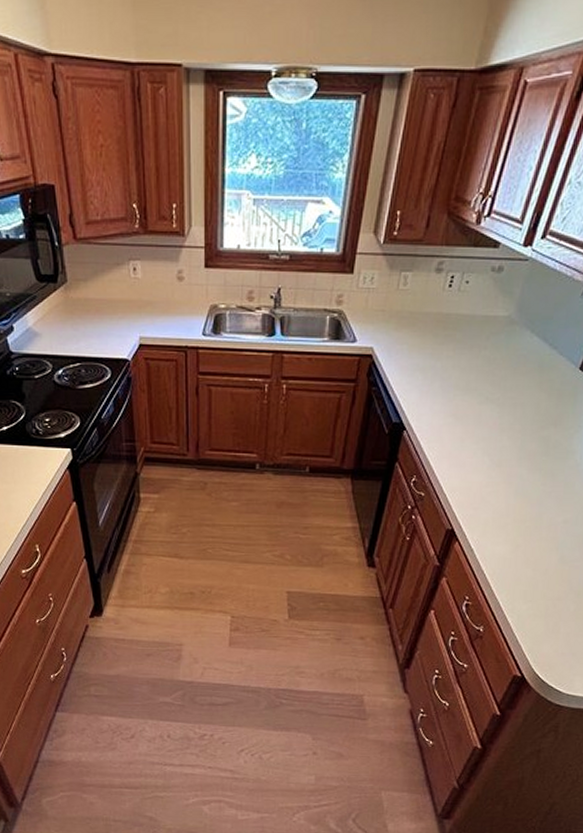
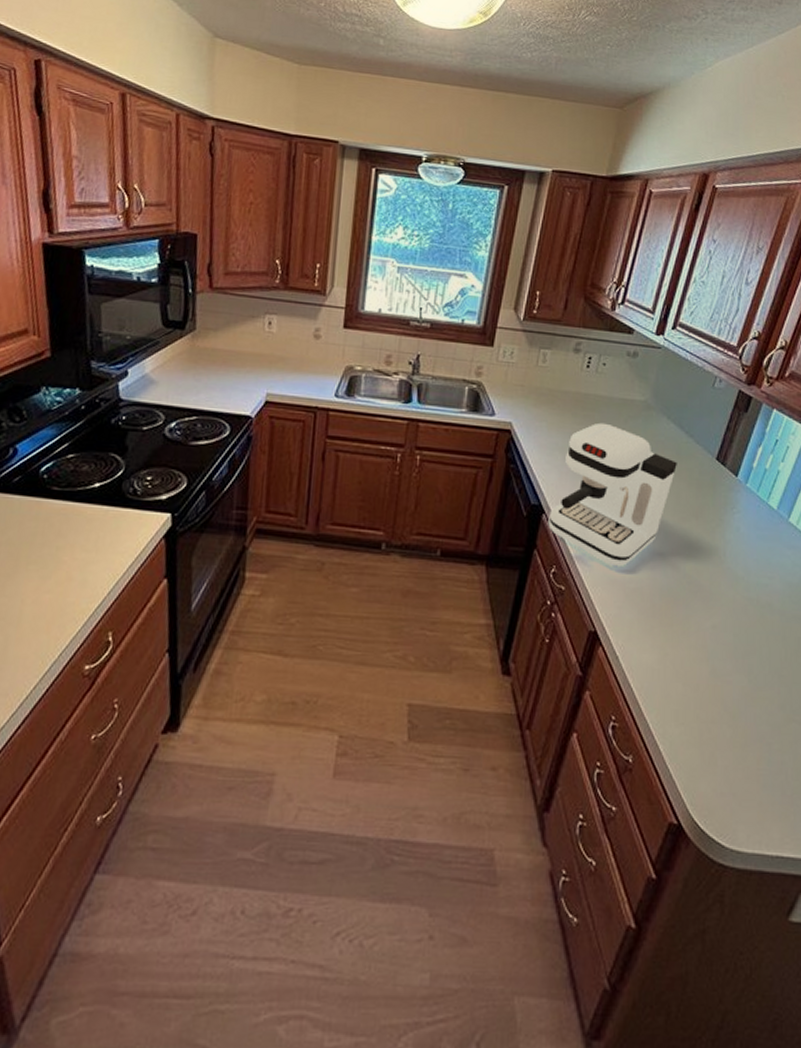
coffee maker: none [409,341,539,473] -> present [548,422,677,566]

